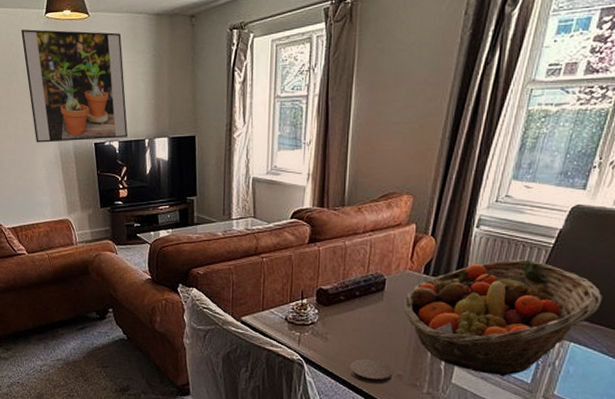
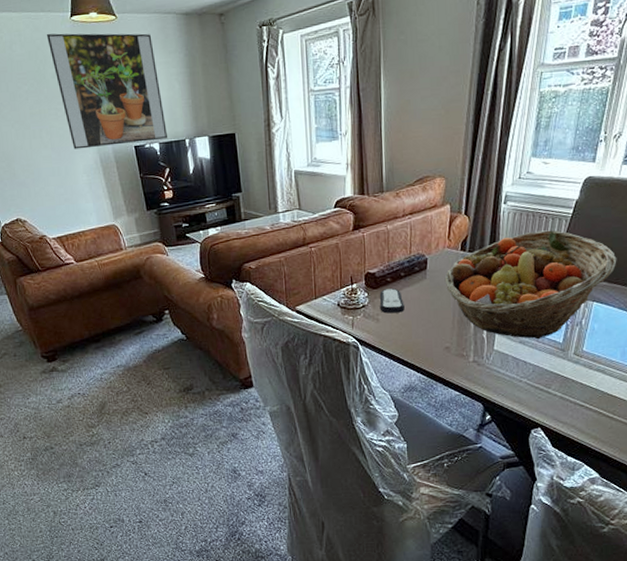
remote control: none [329,307,357,334] -> present [379,288,405,314]
coaster: present [349,359,393,384] -> none [401,335,442,358]

